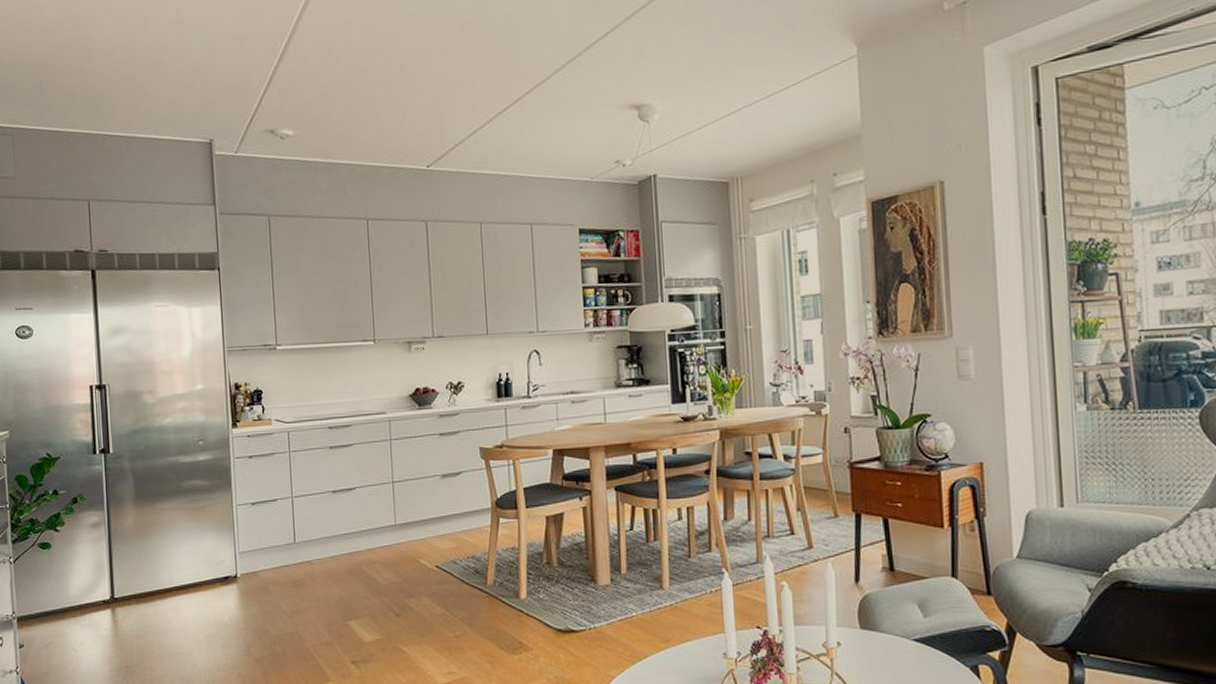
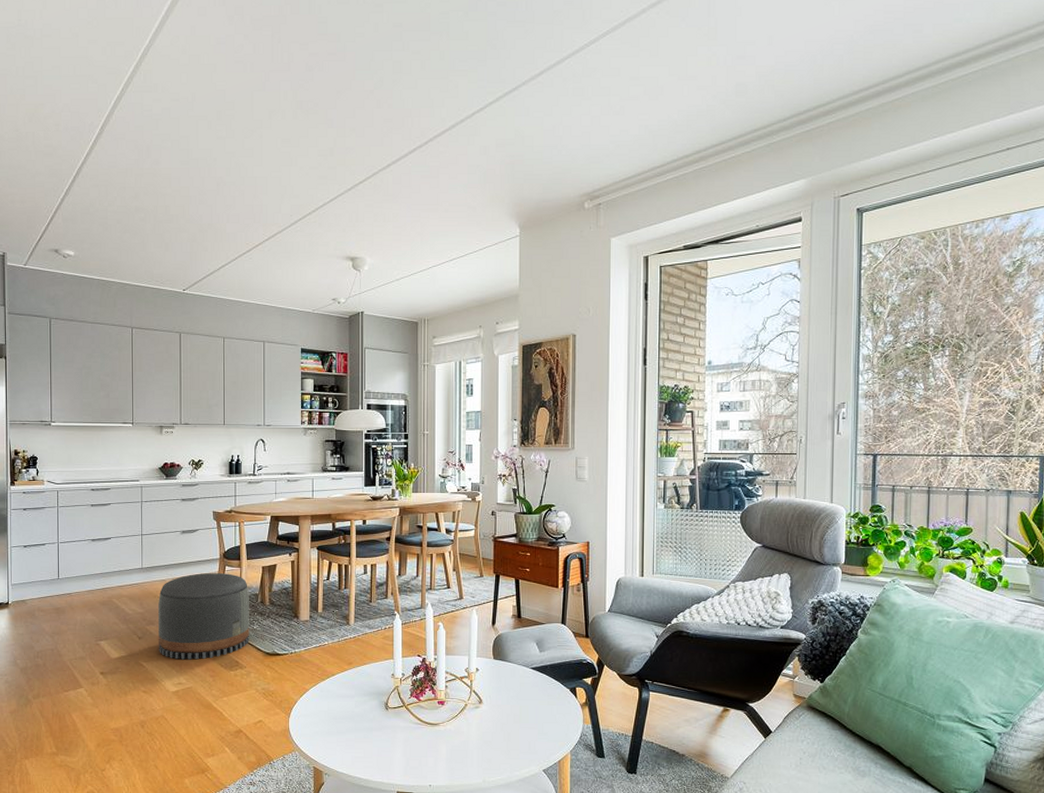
pouf: none [418,527,535,642] -> present [158,573,249,660]

